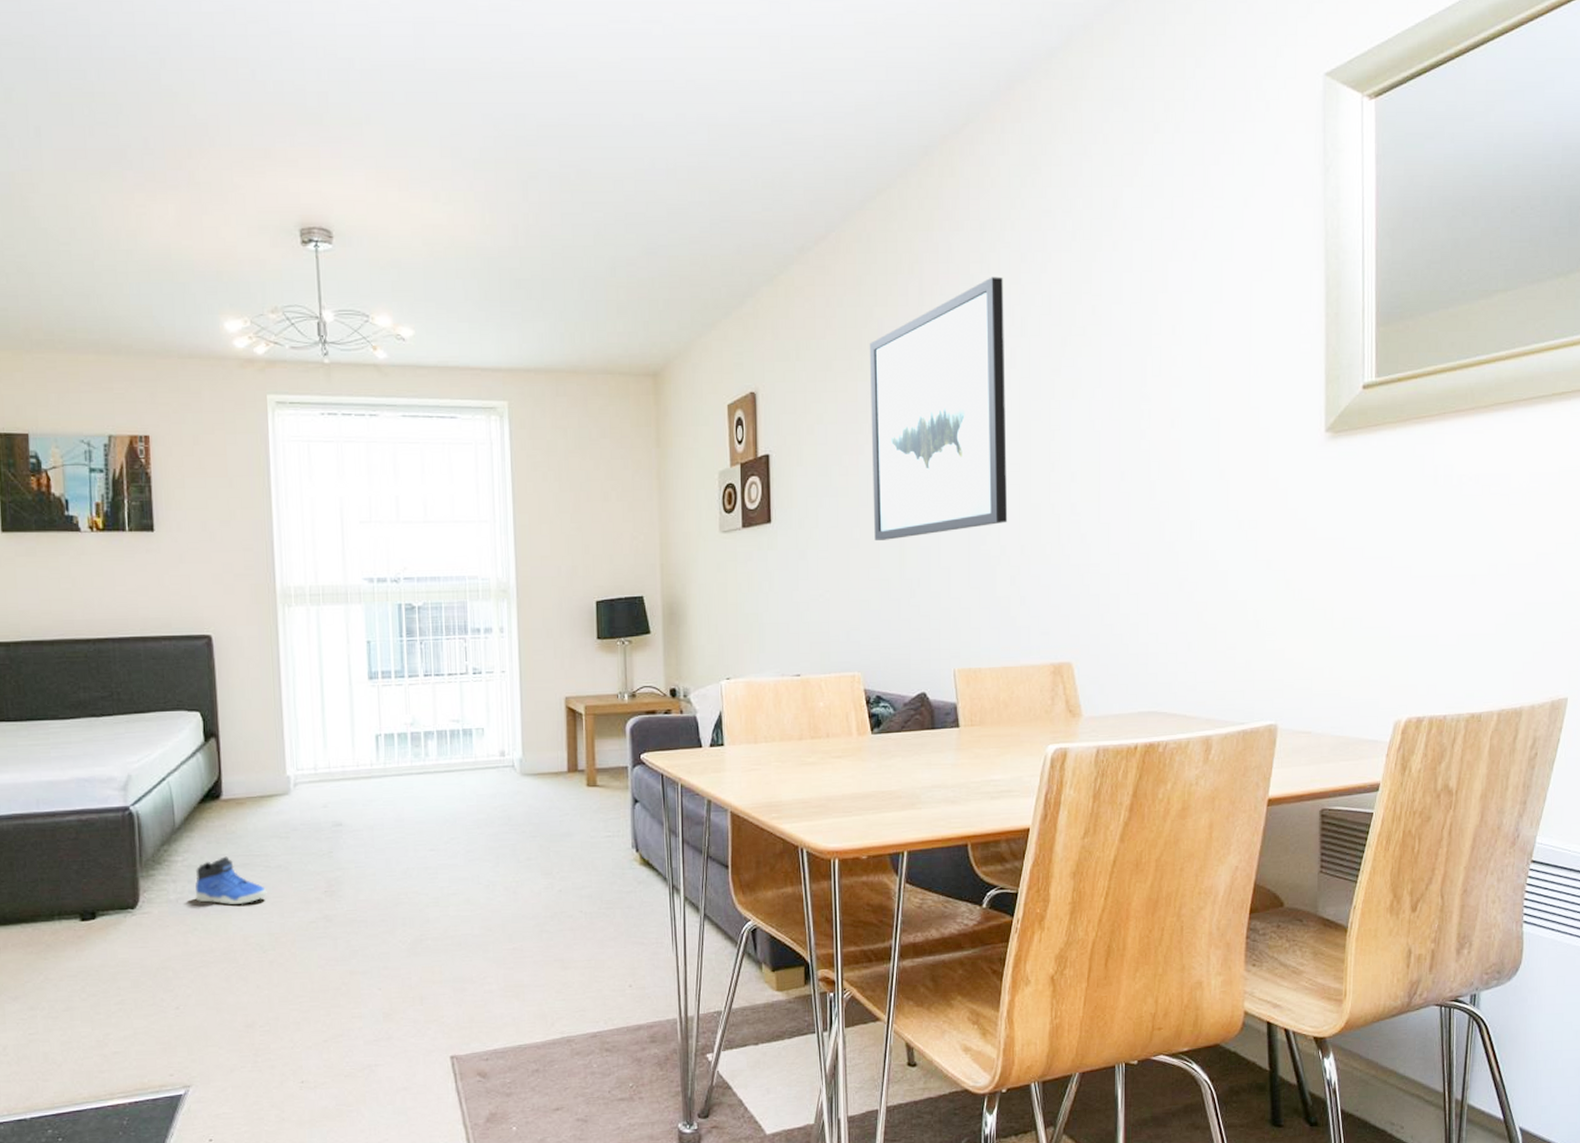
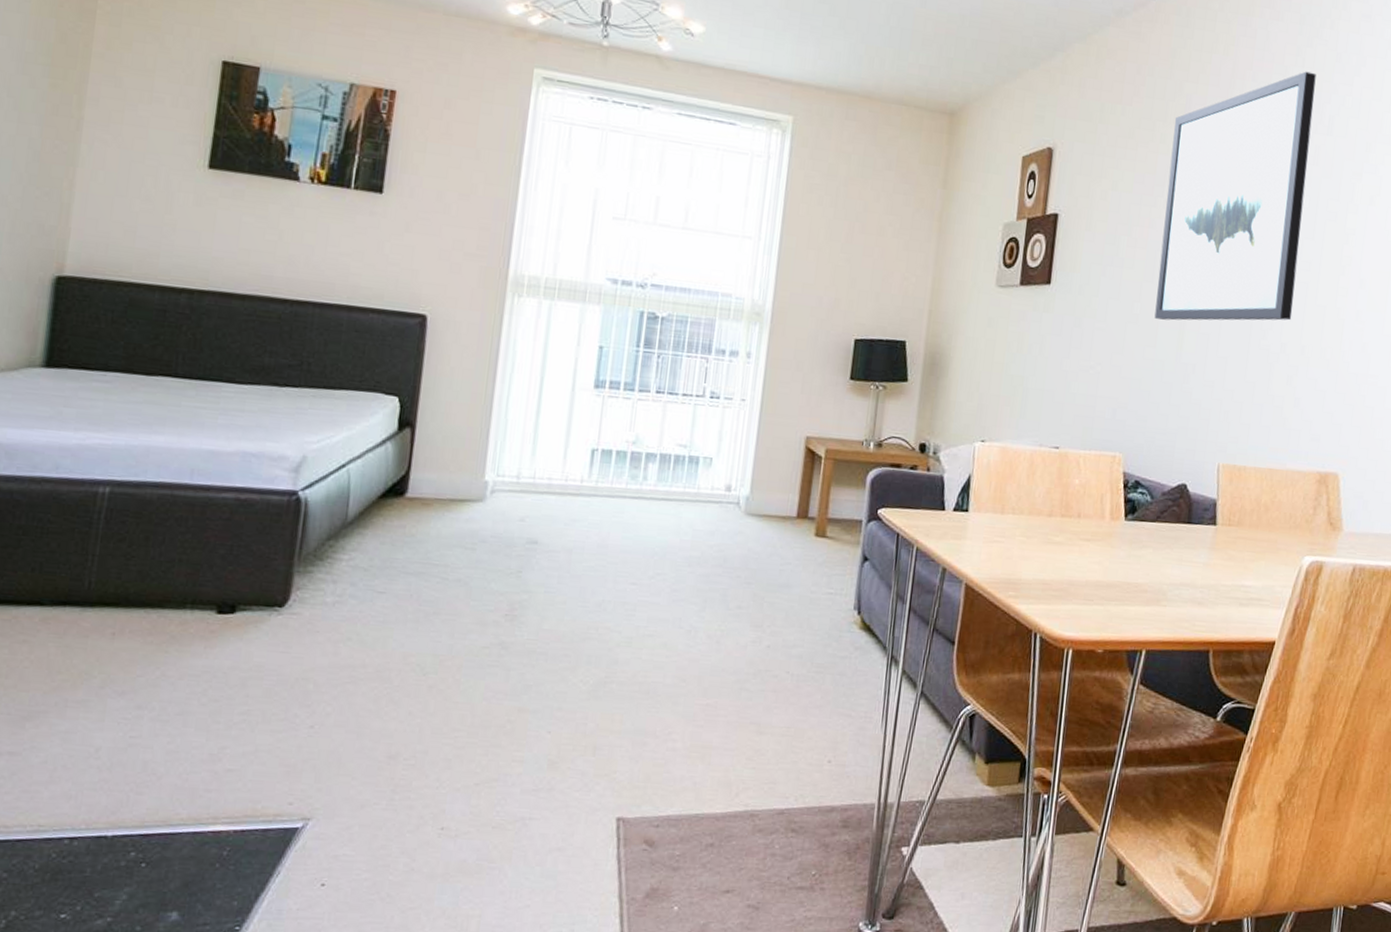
sneaker: present [195,856,267,904] -> none [355,561,440,618]

